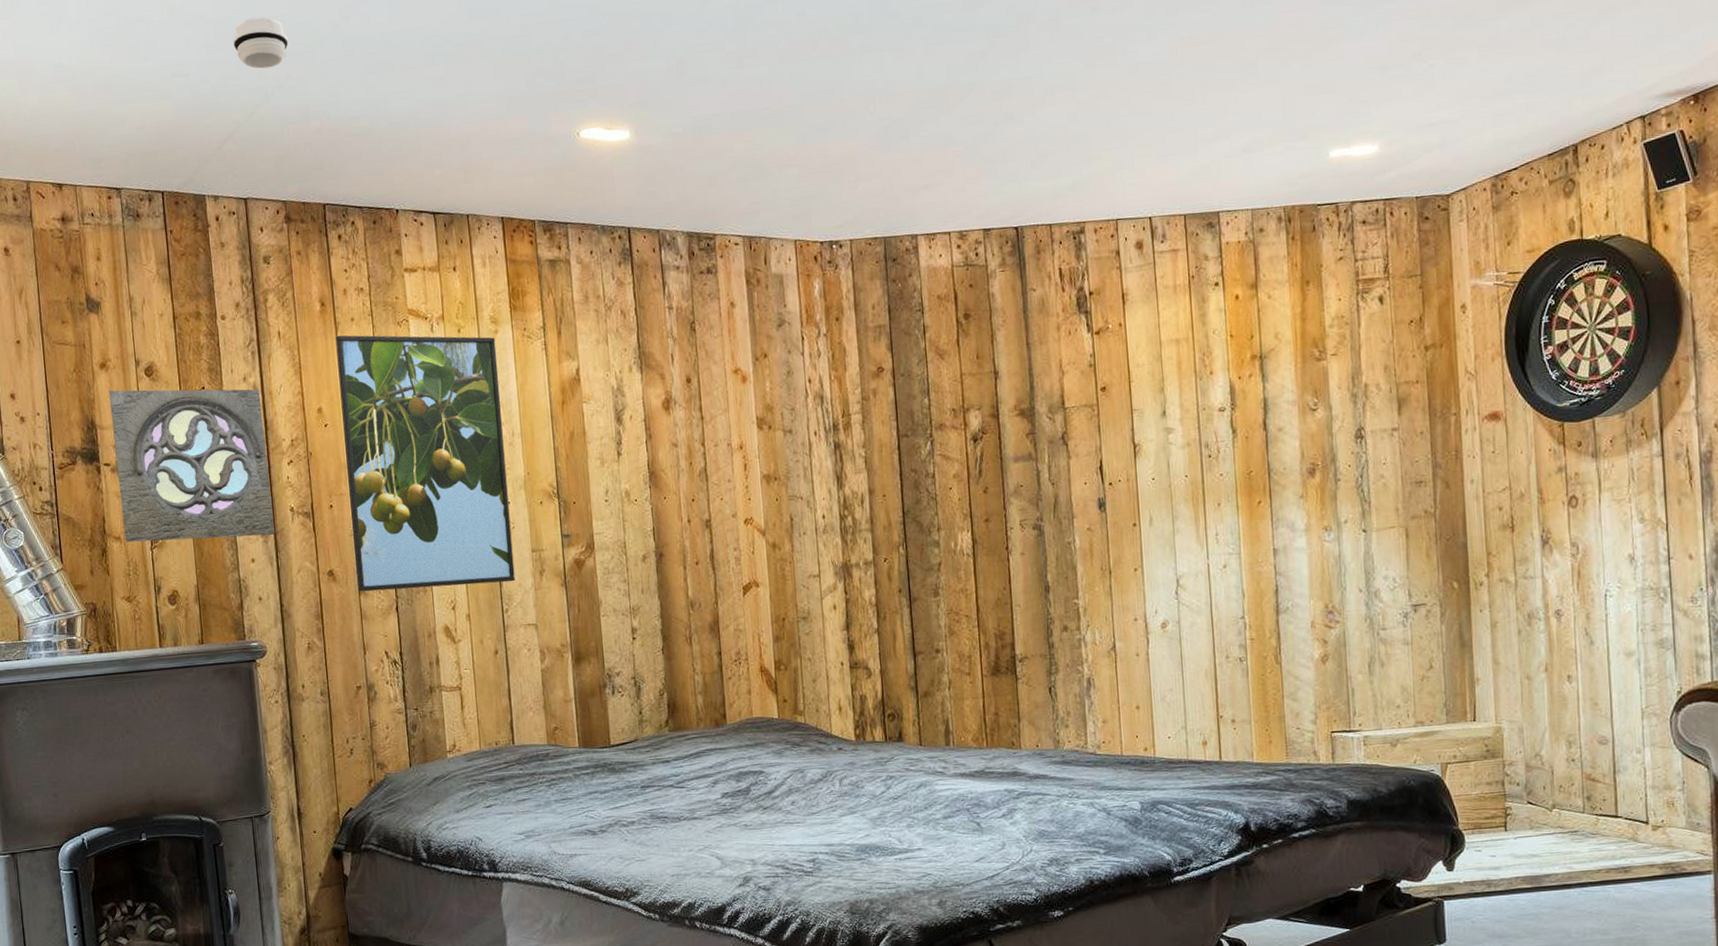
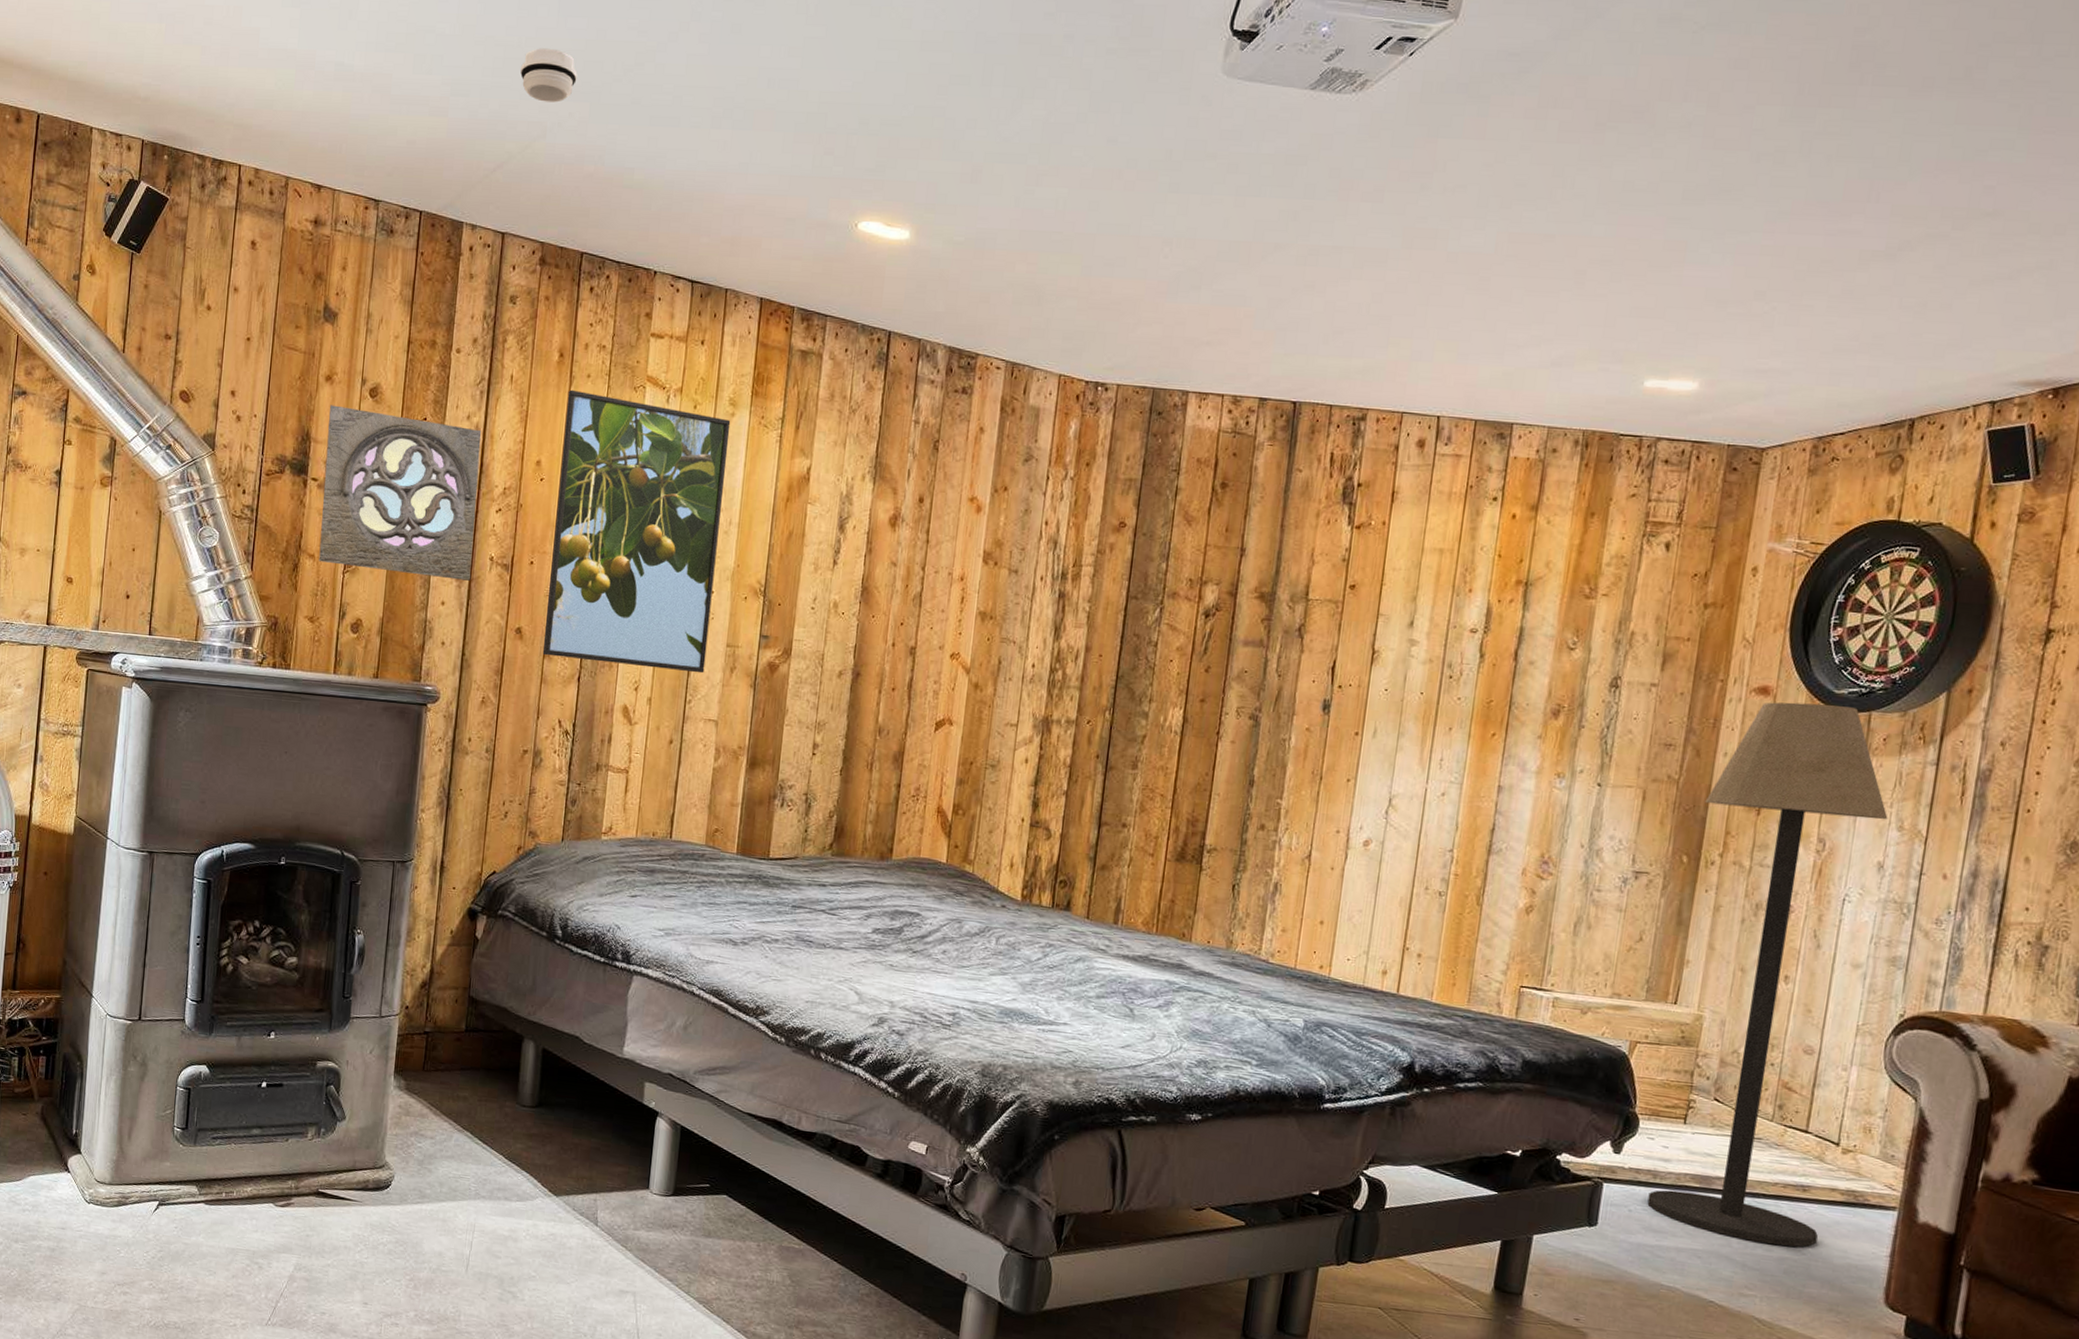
floor lamp: none [1462,417,1647,929] -> present [1647,702,1888,1247]

